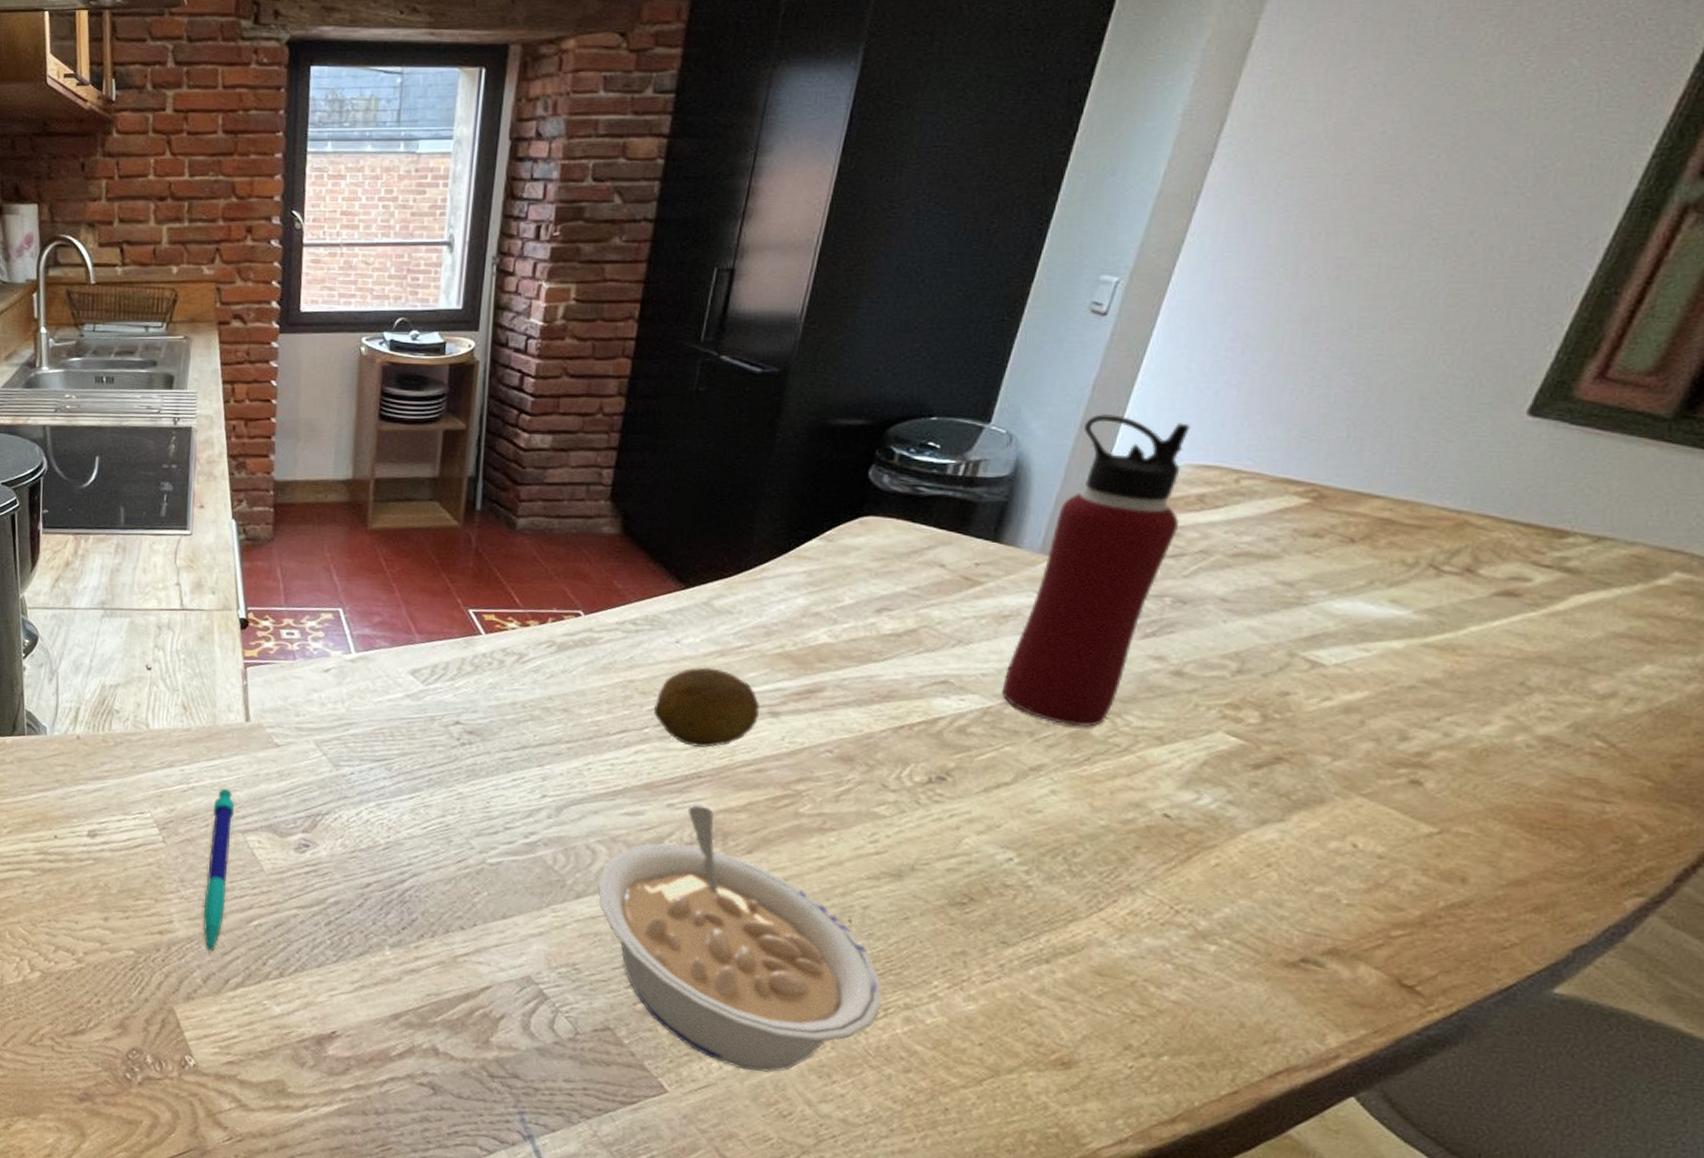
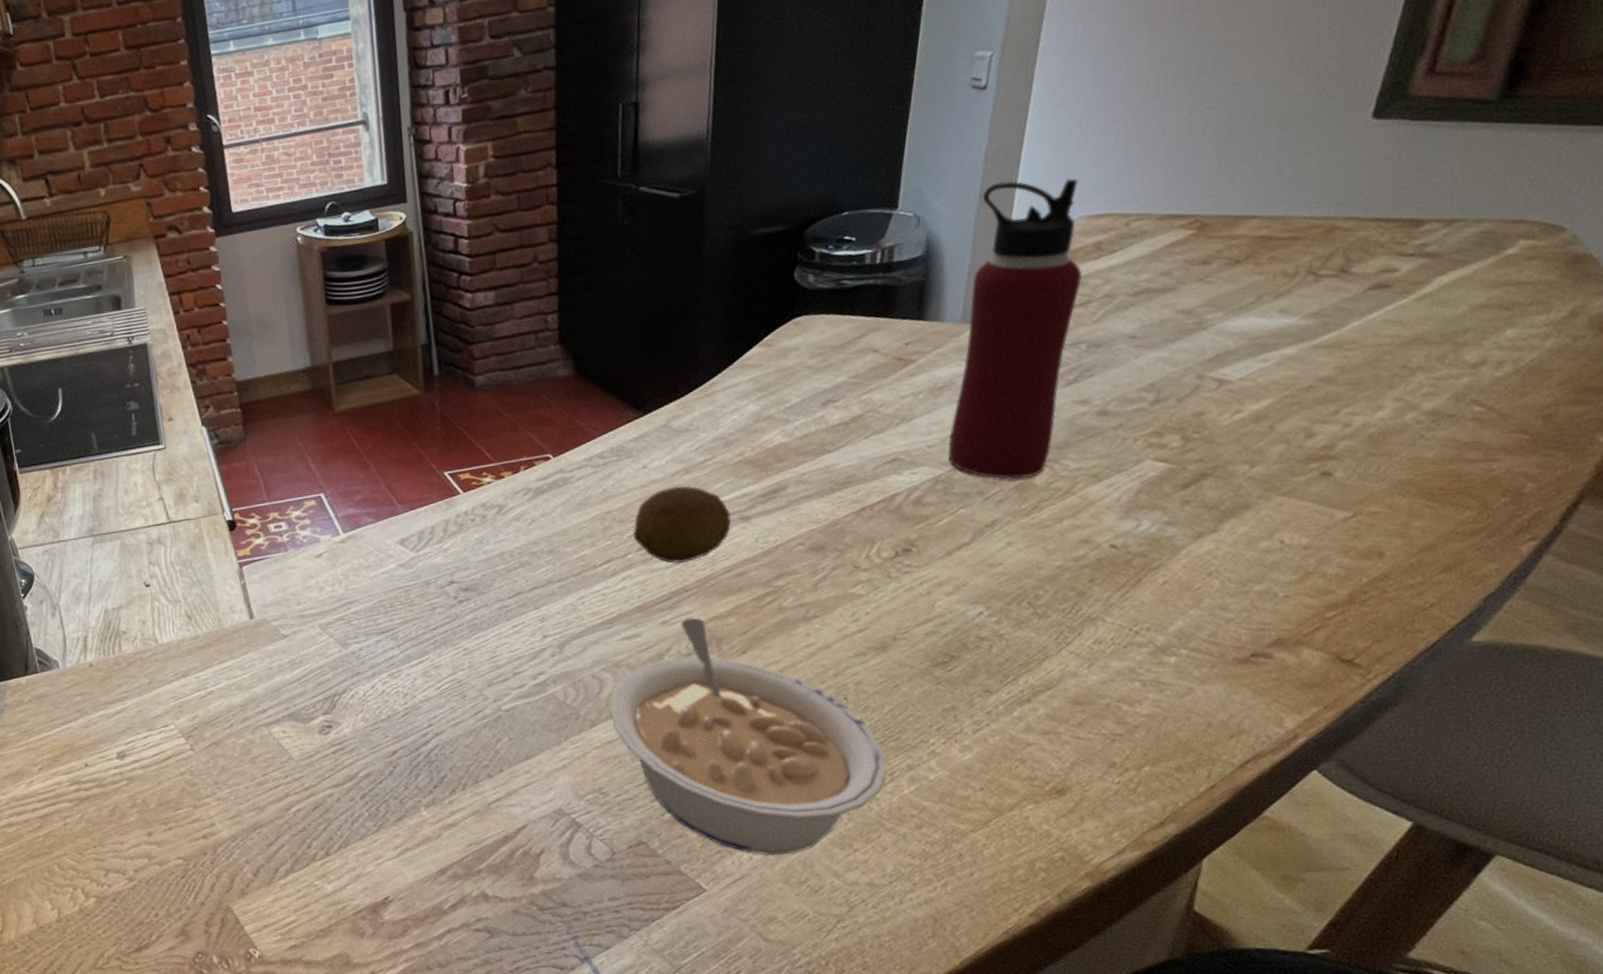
pen: present [203,788,235,956] -> none [233,687,263,849]

